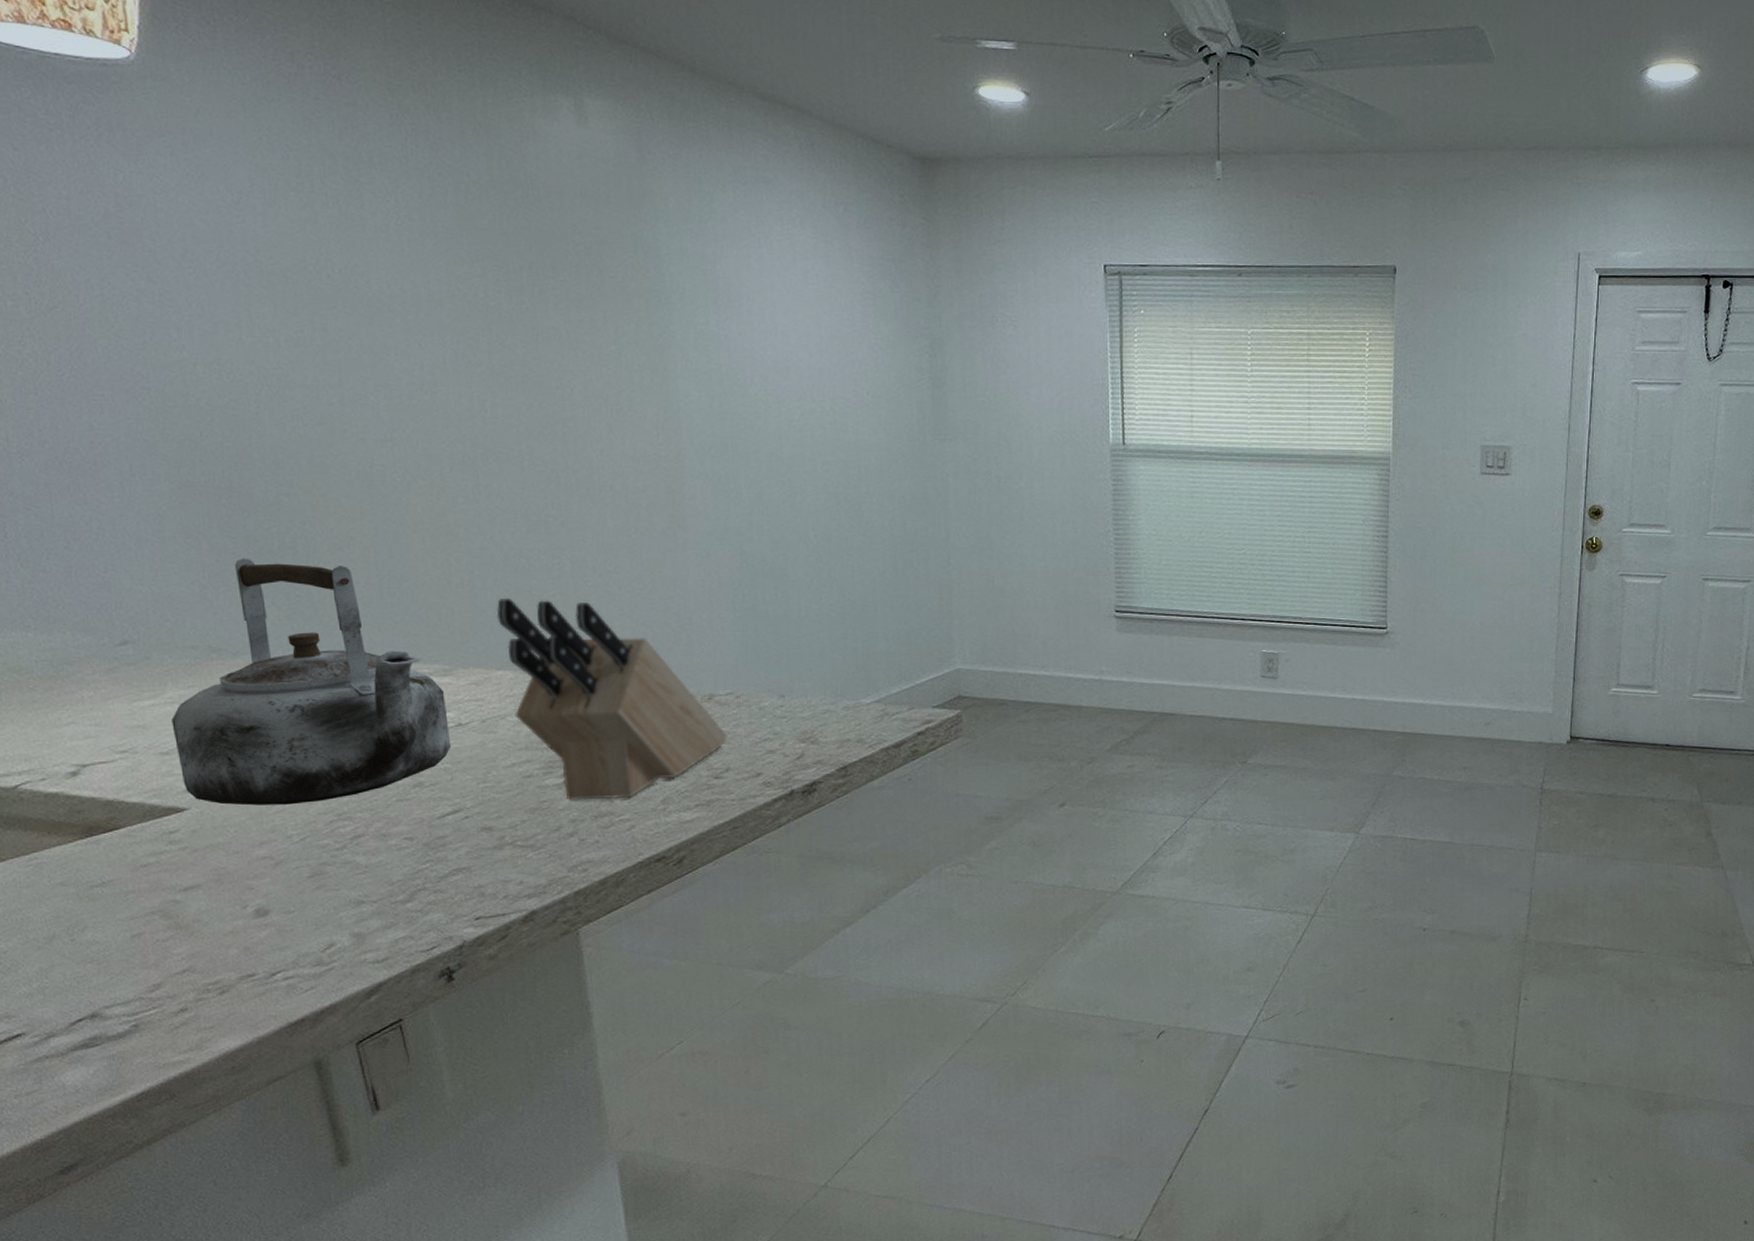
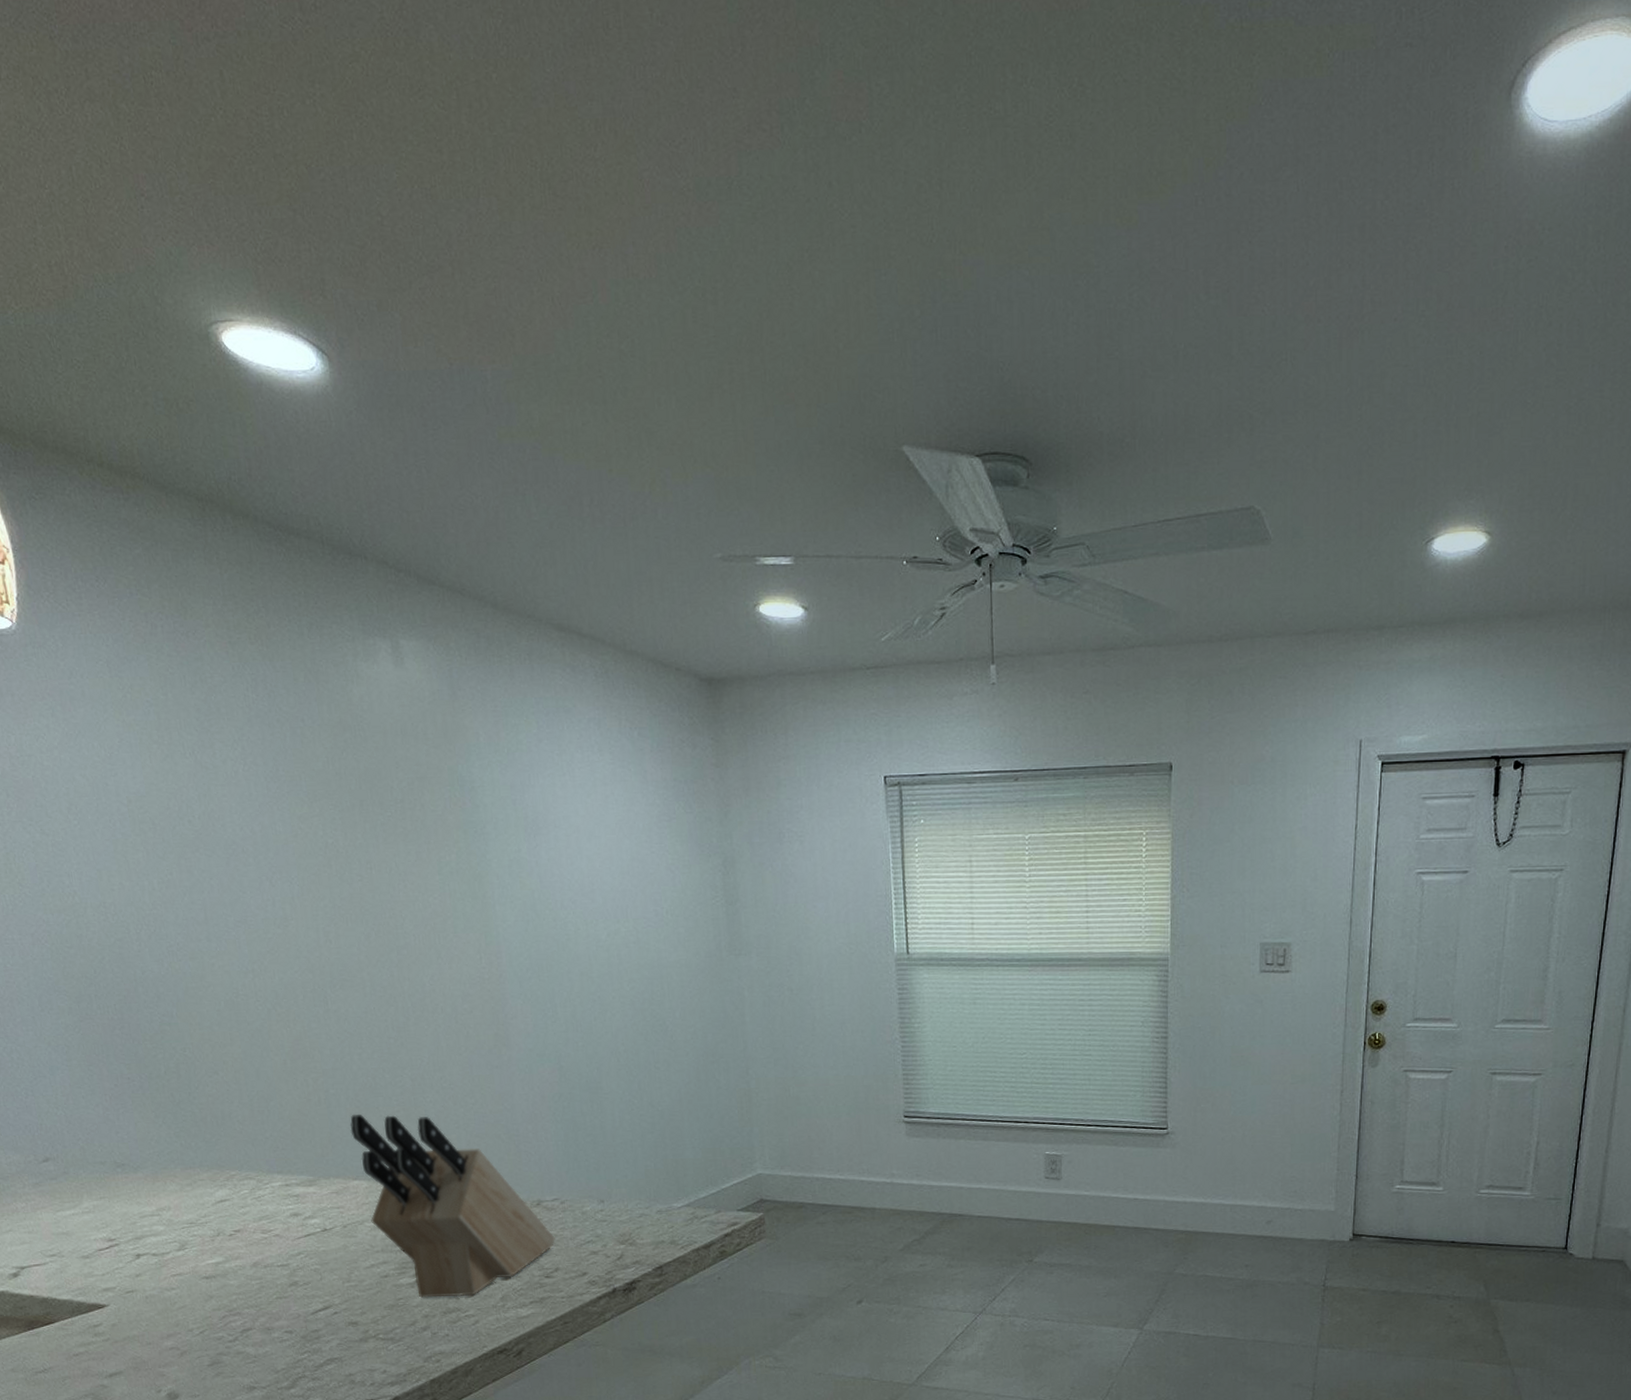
kettle: present [171,558,452,805] -> none [89,1082,319,1302]

